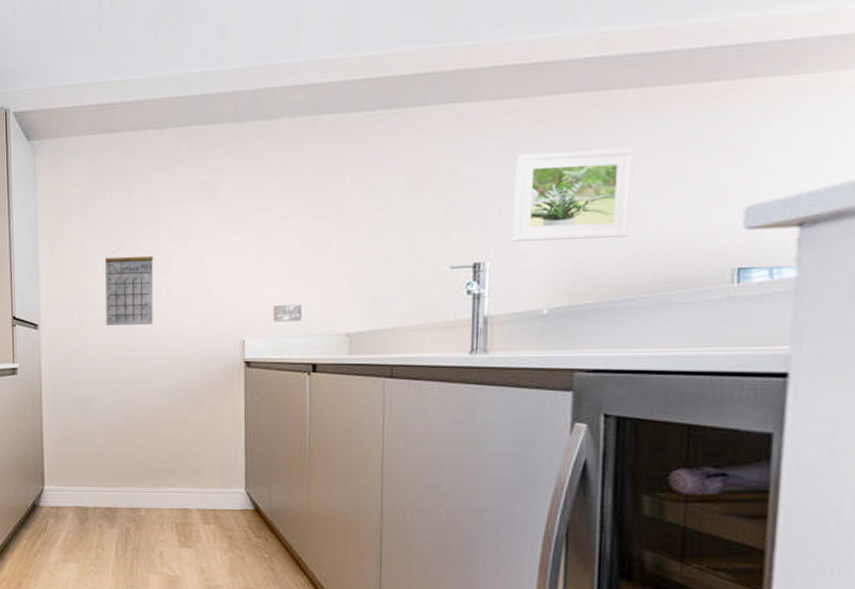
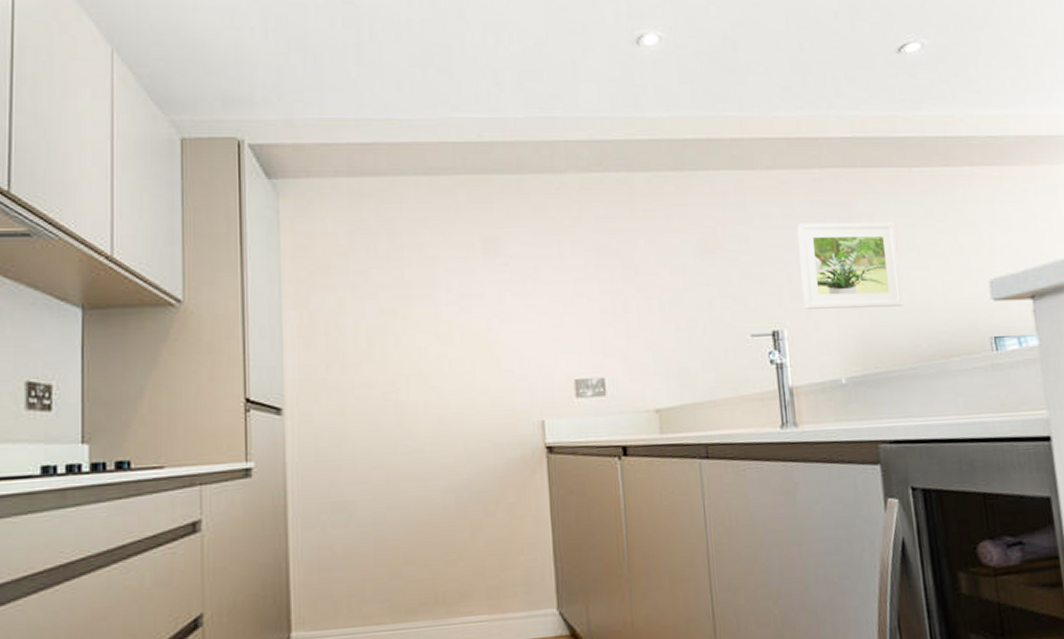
calendar: present [104,251,154,326] -> none [369,315,434,407]

